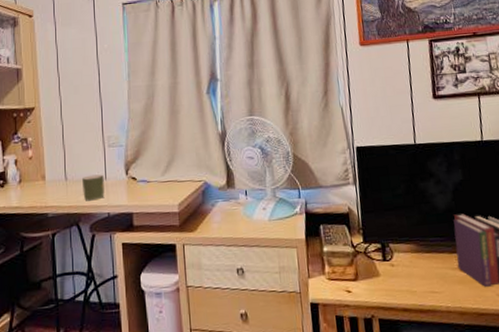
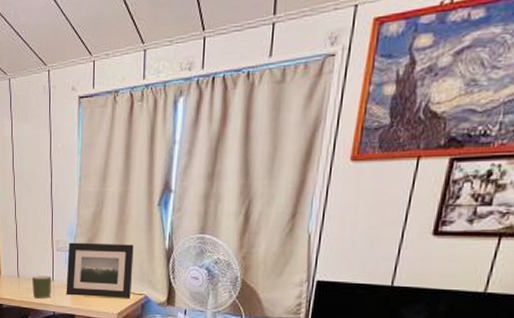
picture frame: none [120,132,191,193] -> present [66,242,134,300]

